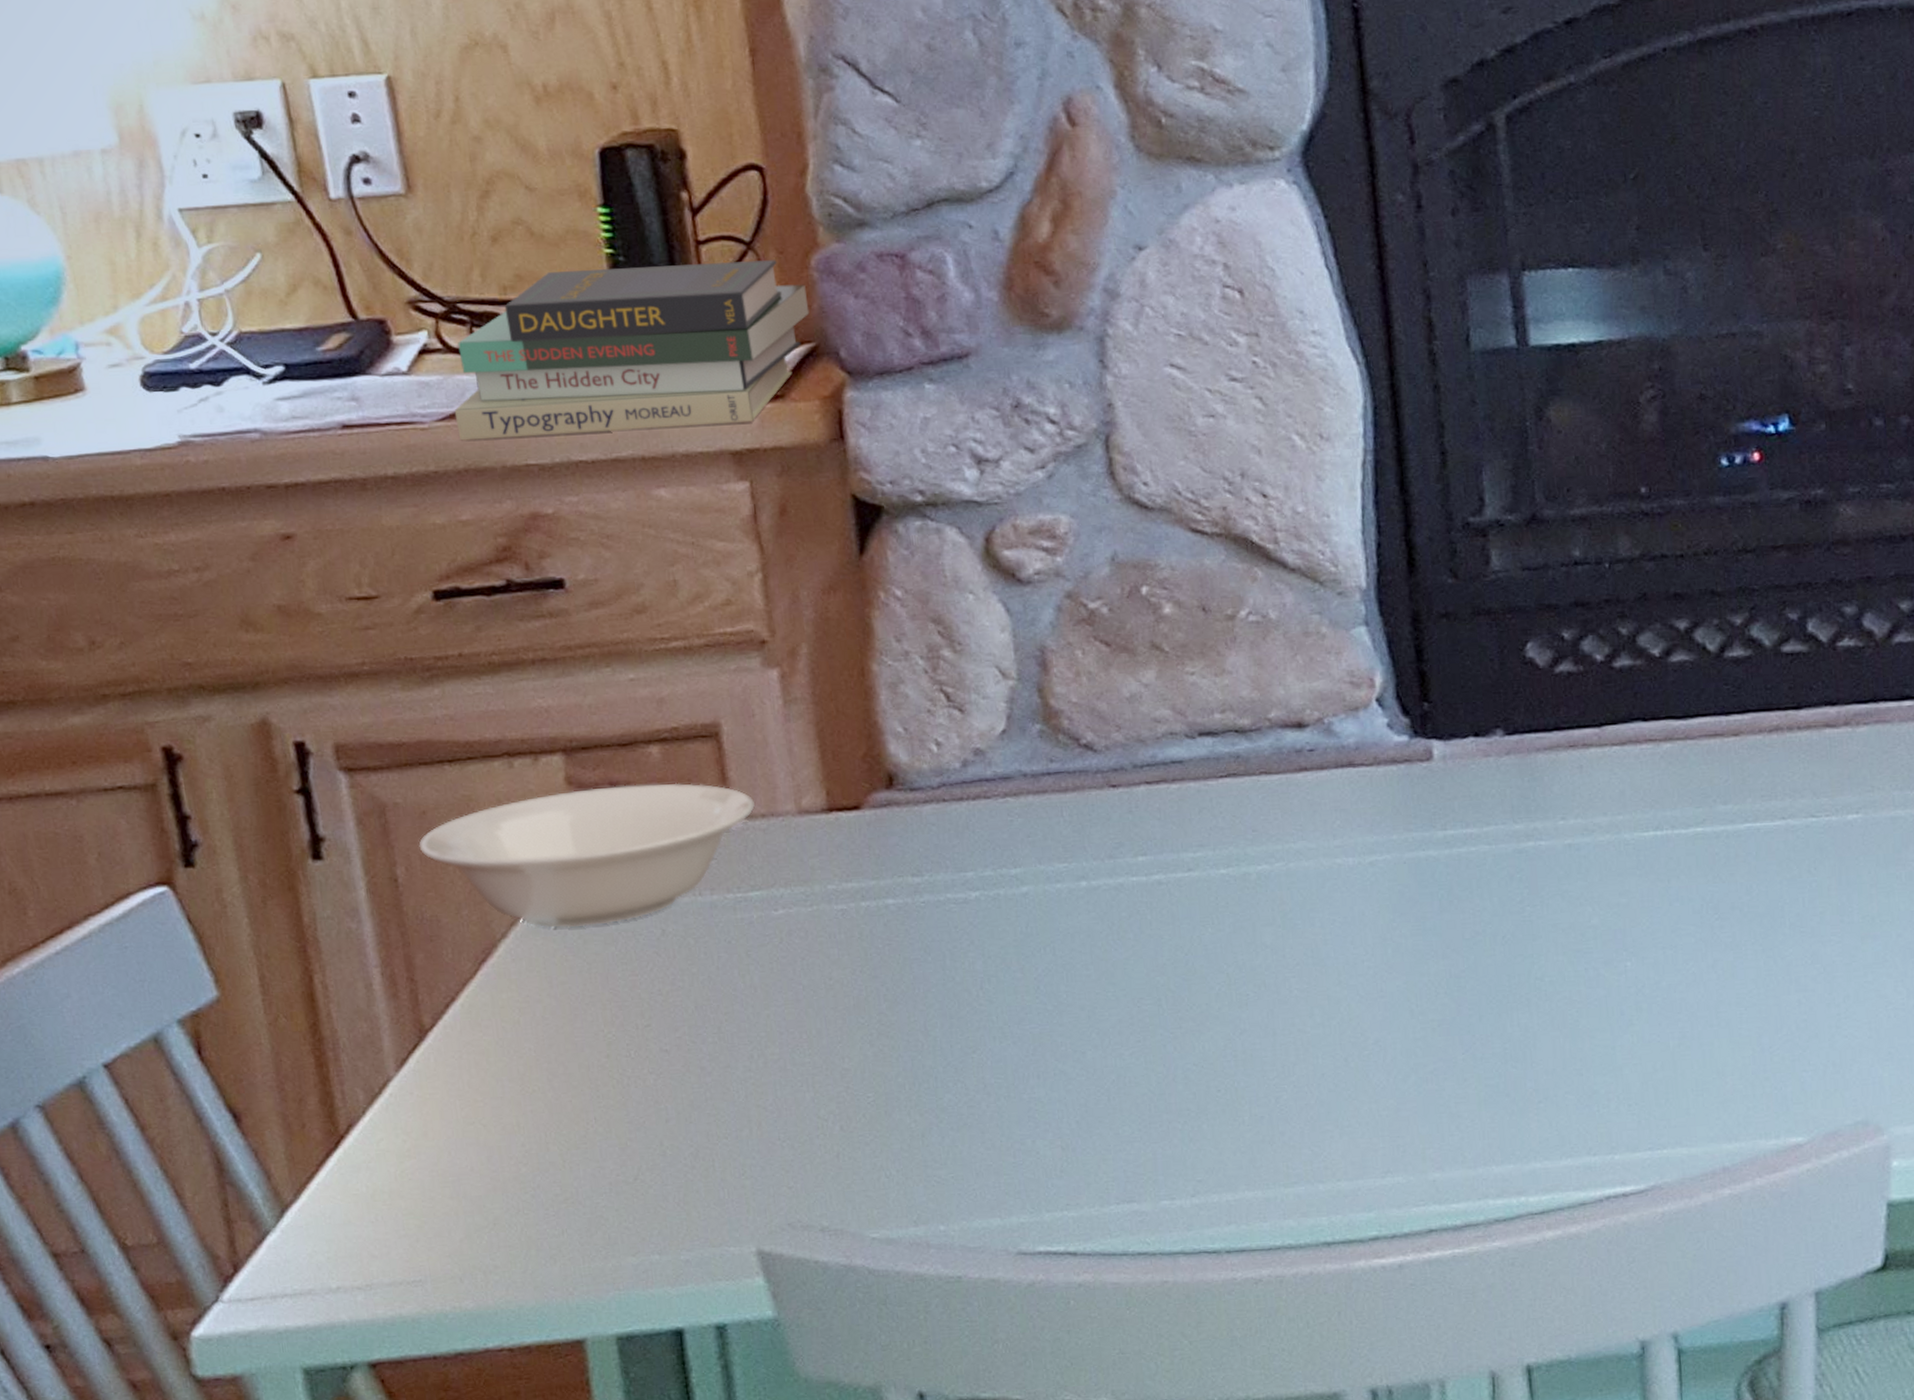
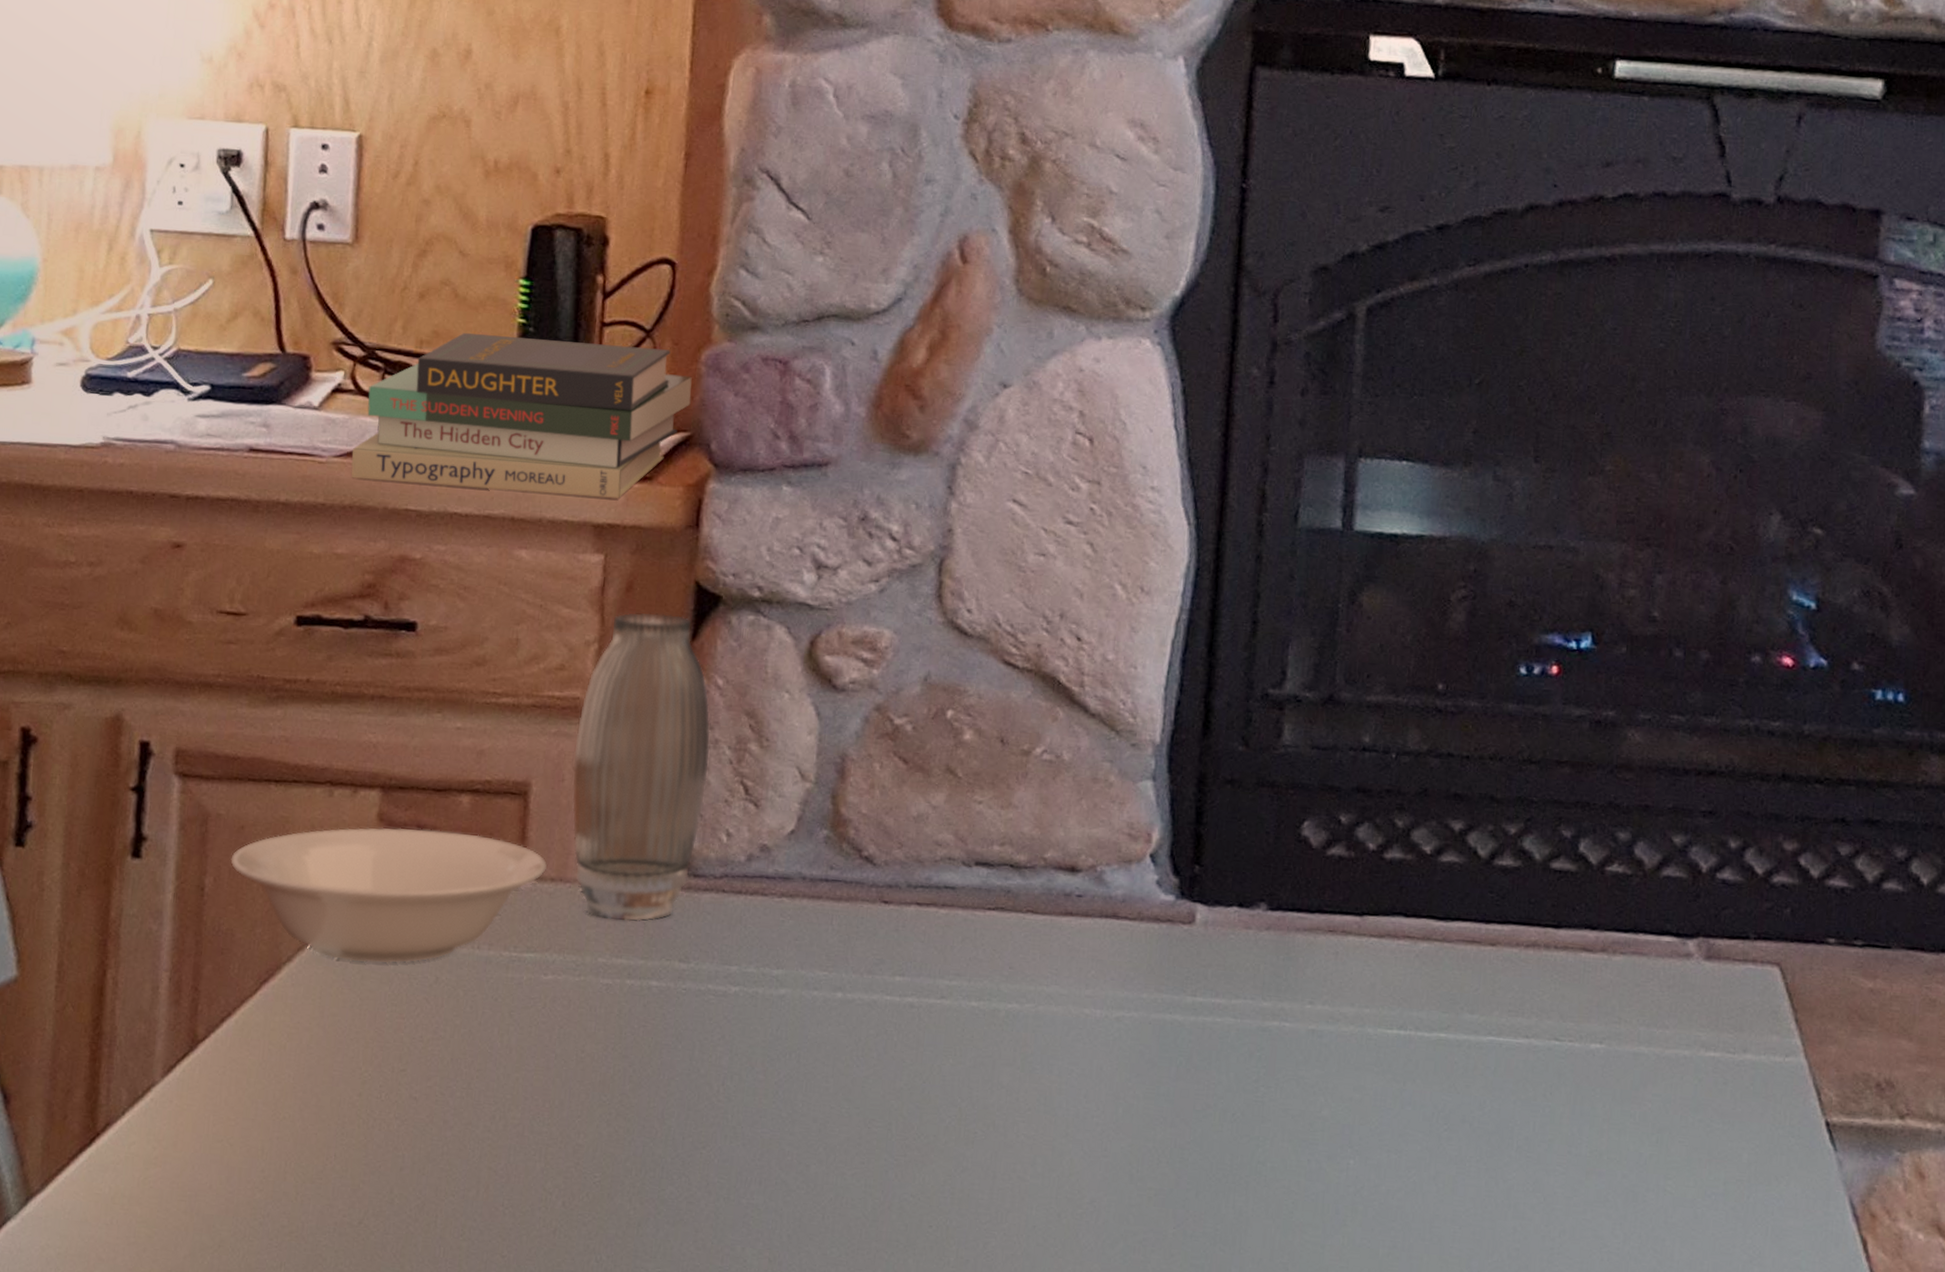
vase: none [756,531,906,846] -> present [572,612,711,922]

